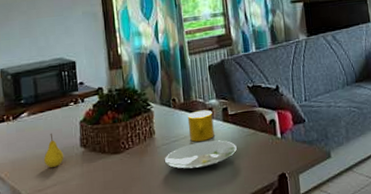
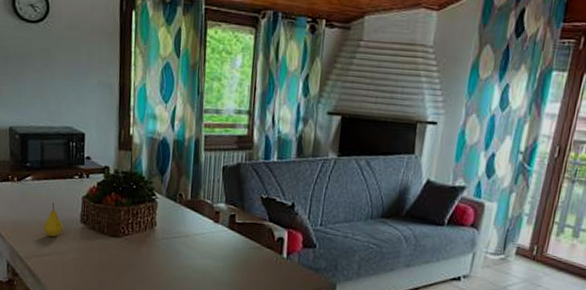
plate: present [164,140,237,169] -> none [161,243,238,271]
cup: present [187,109,215,142] -> none [191,211,219,244]

